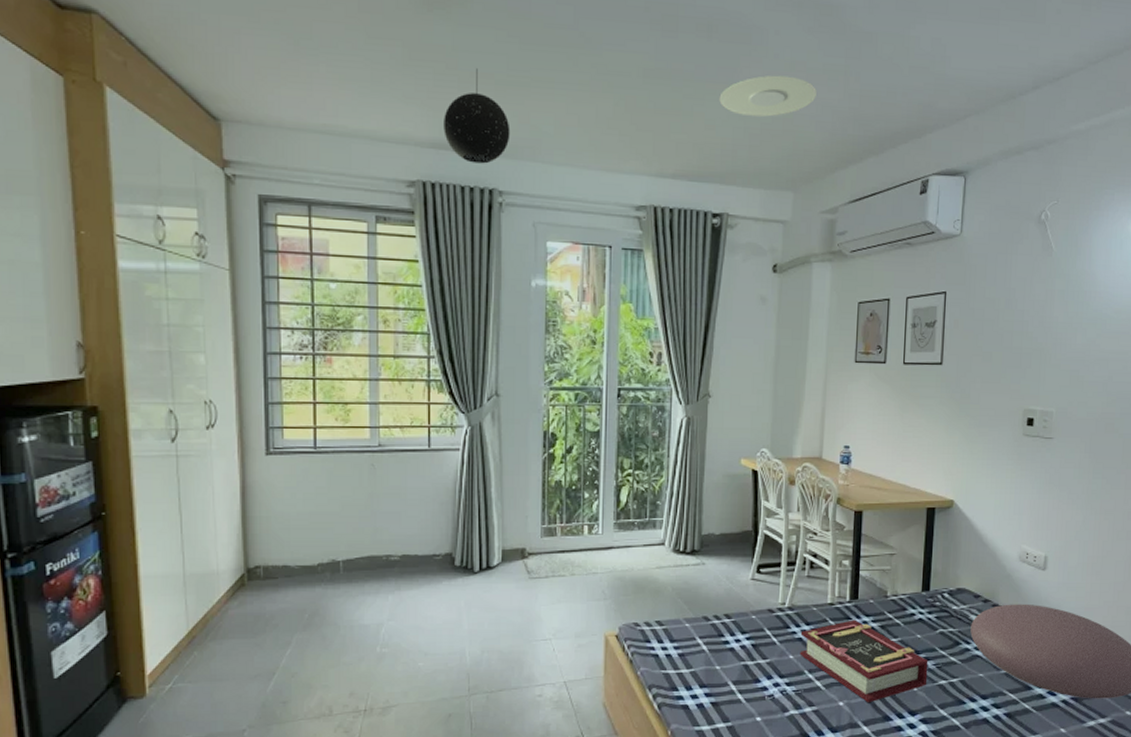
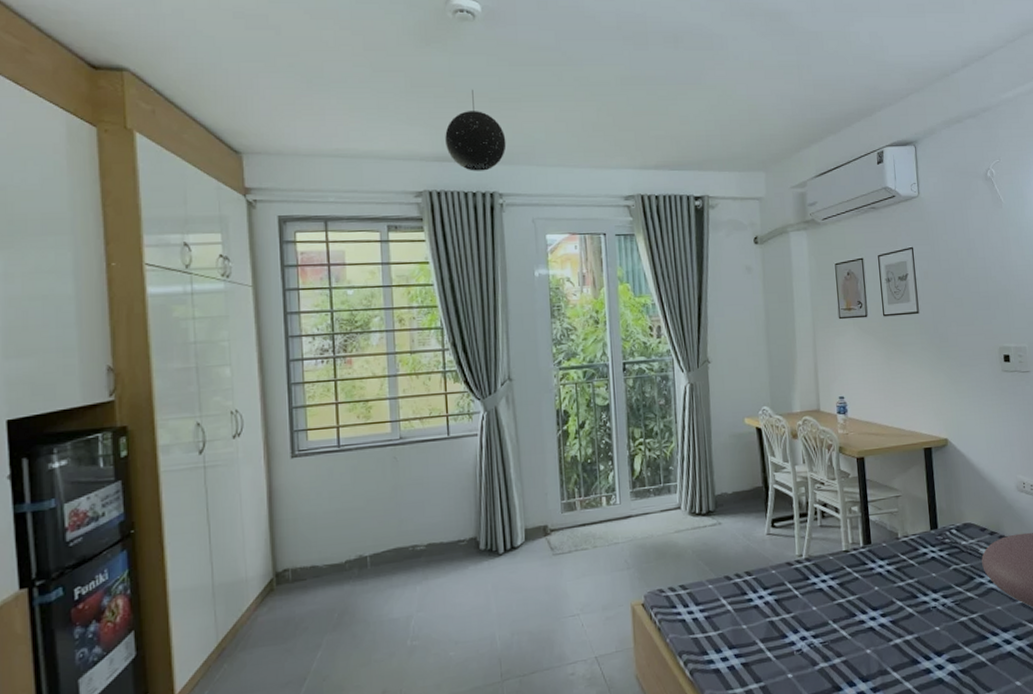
plate: present [719,75,817,117] -> none [690,74,775,111]
book: present [800,620,928,703] -> none [820,564,948,648]

